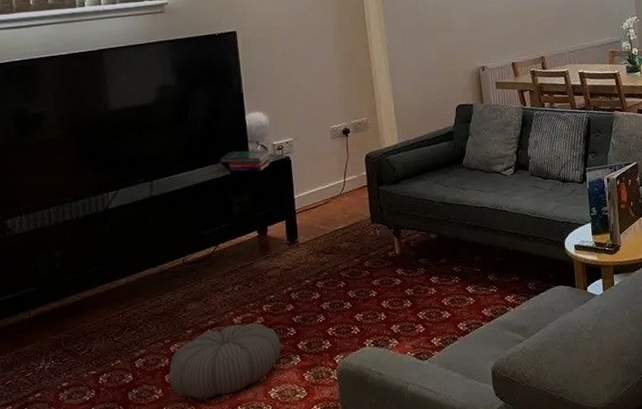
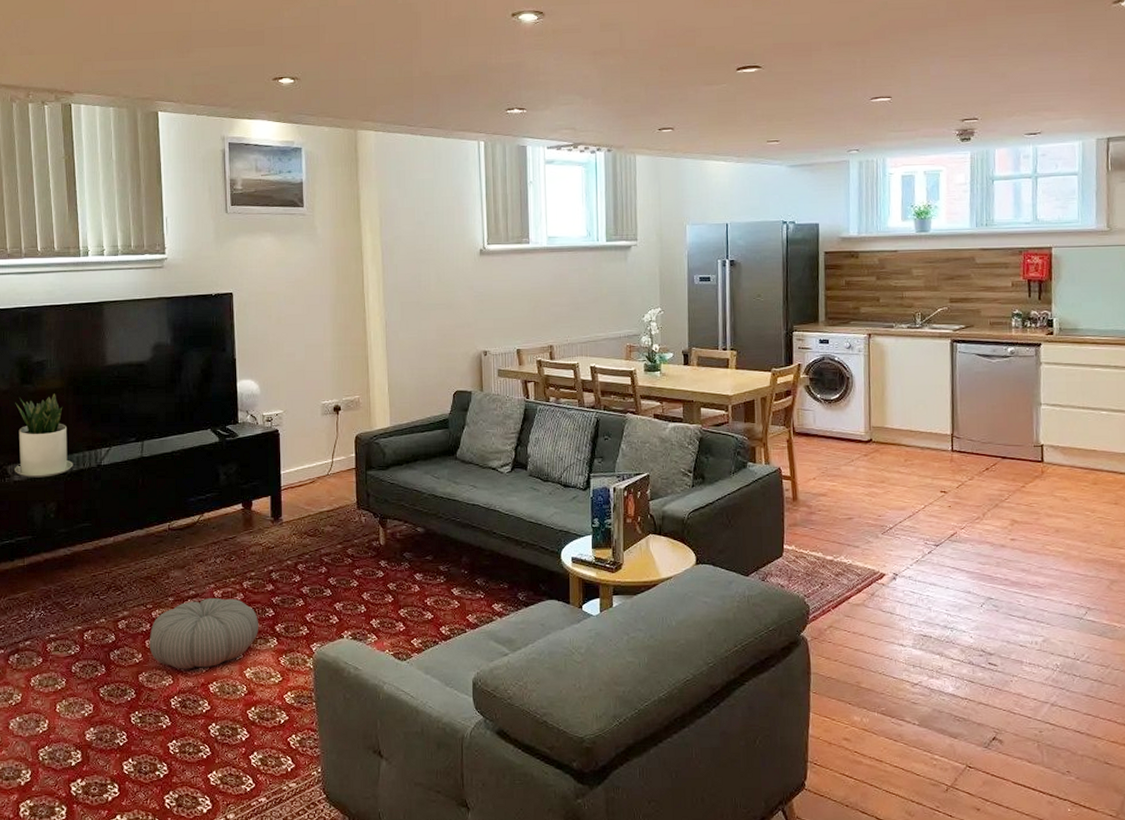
planter: none [12,143,79,230] -> present [15,393,73,478]
books: present [219,150,271,173] -> none [209,418,260,443]

